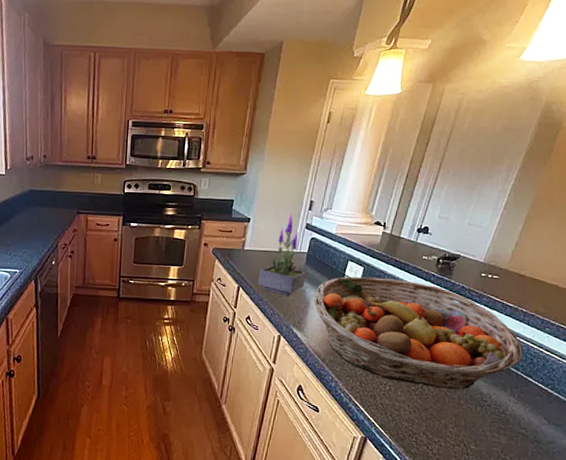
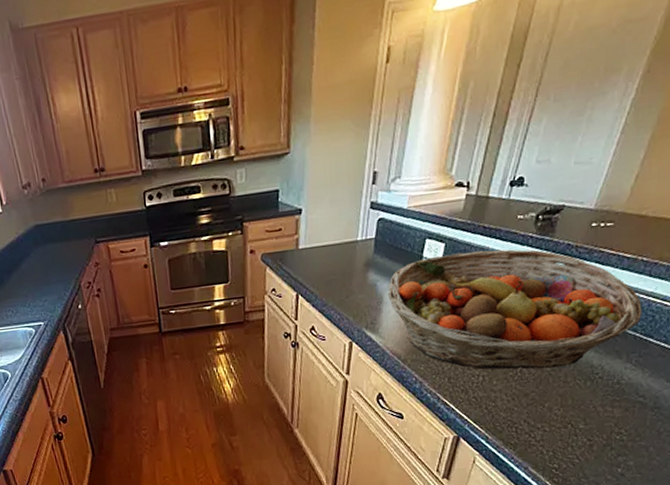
potted plant: present [257,214,306,295] -> none [318,193,376,295]

